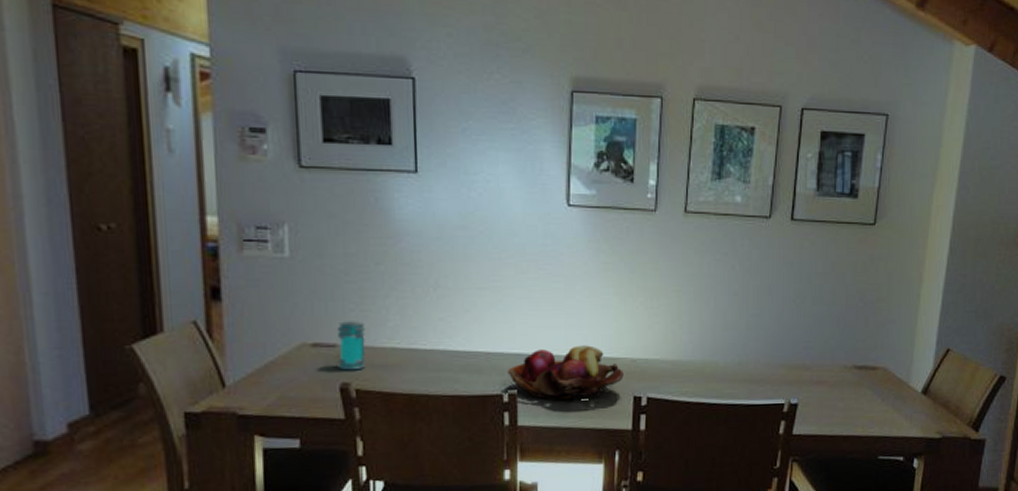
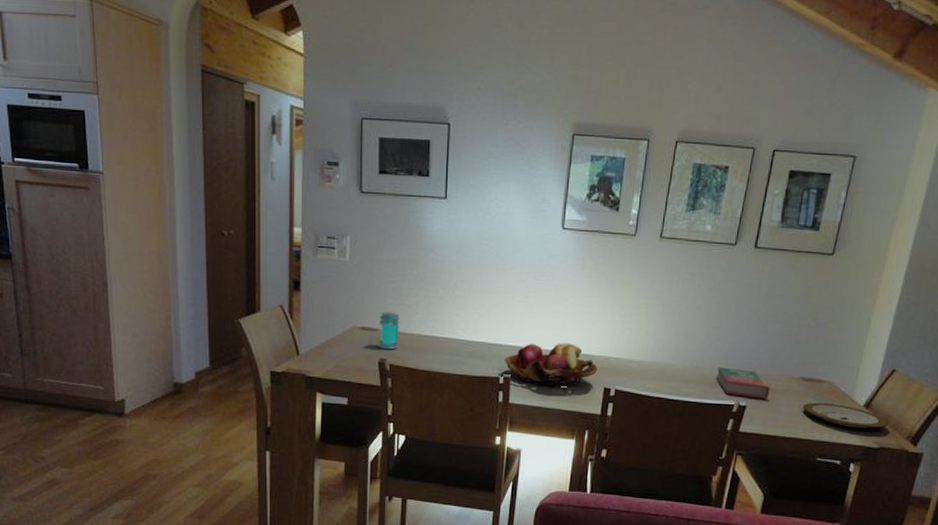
book: none [761,360,822,394] -> present [716,367,770,399]
plate: none [859,392,949,419] -> present [803,402,889,429]

